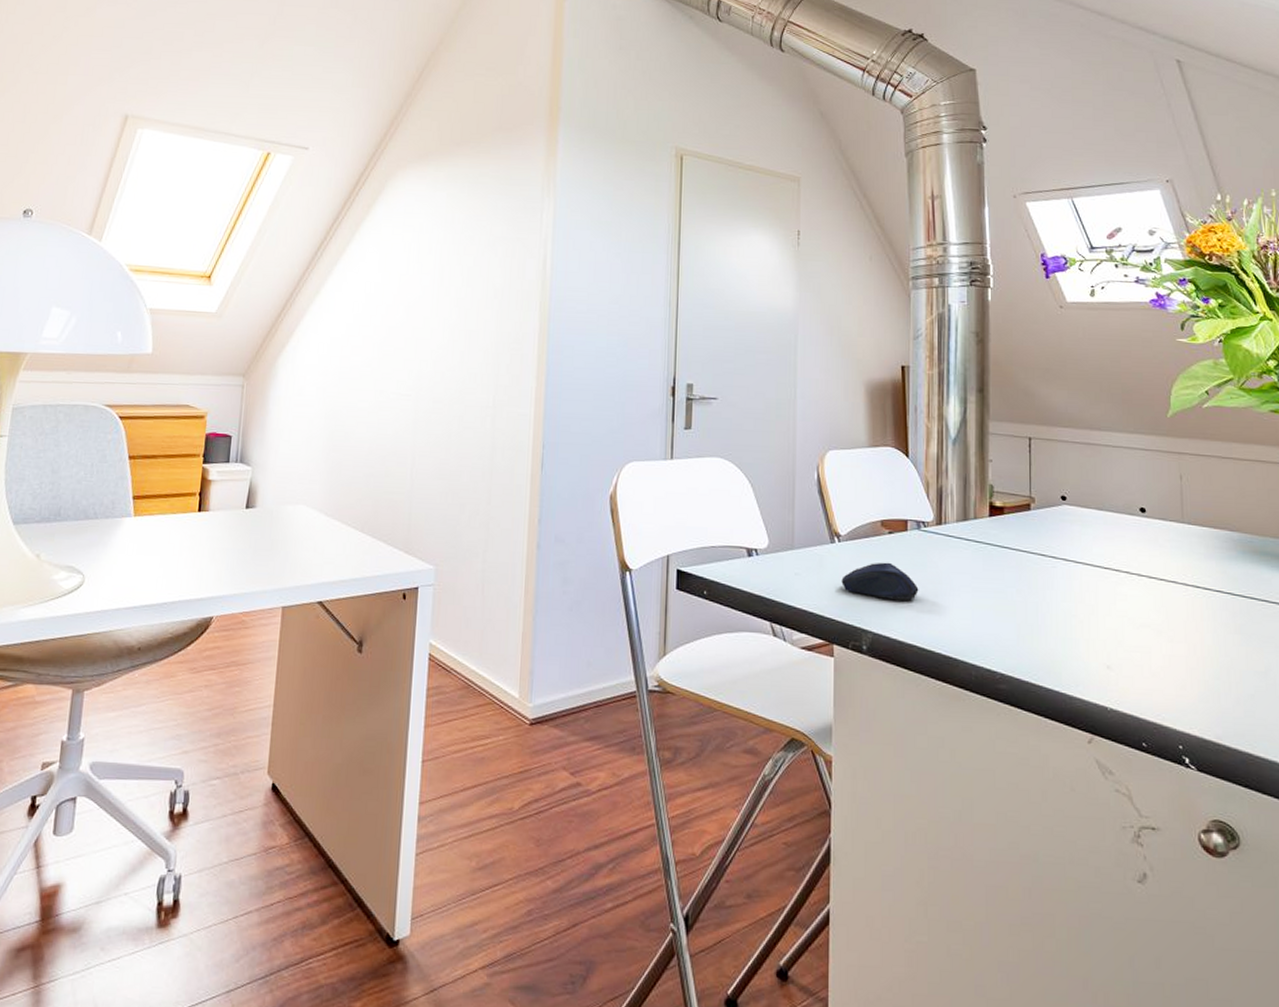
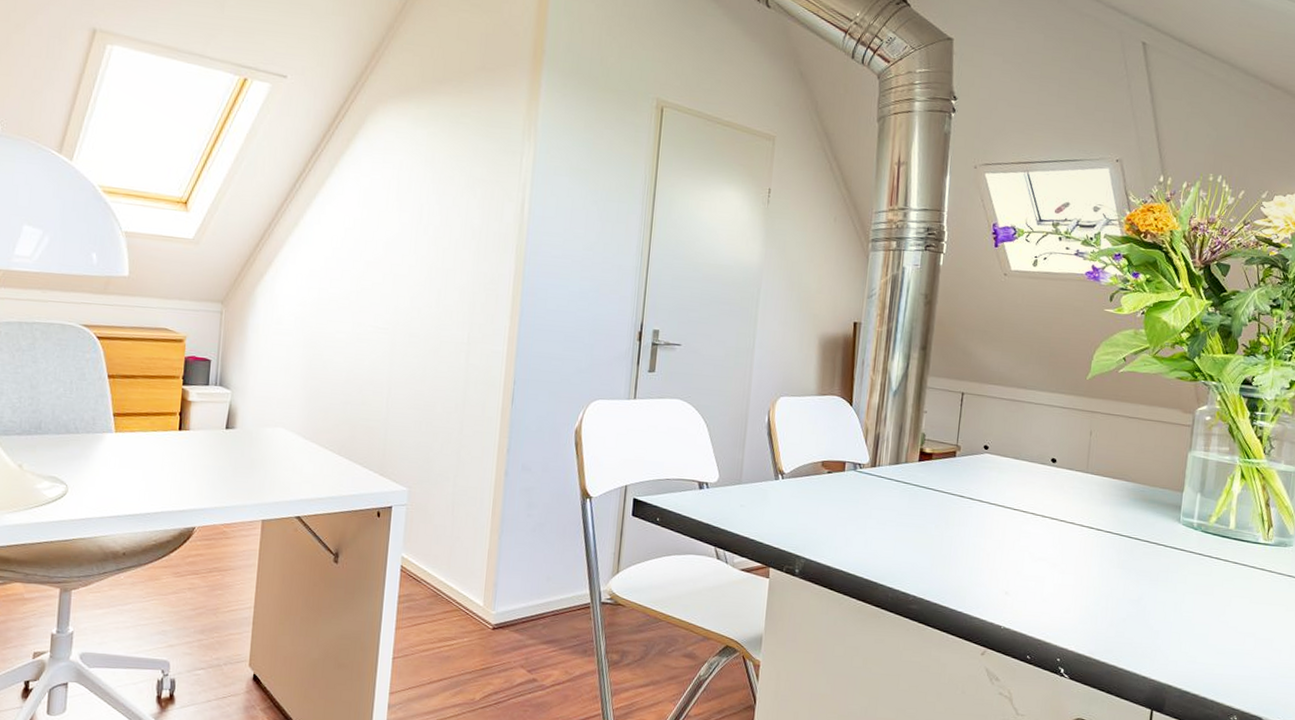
computer mouse: present [841,562,919,600] -> none [781,498,850,532]

